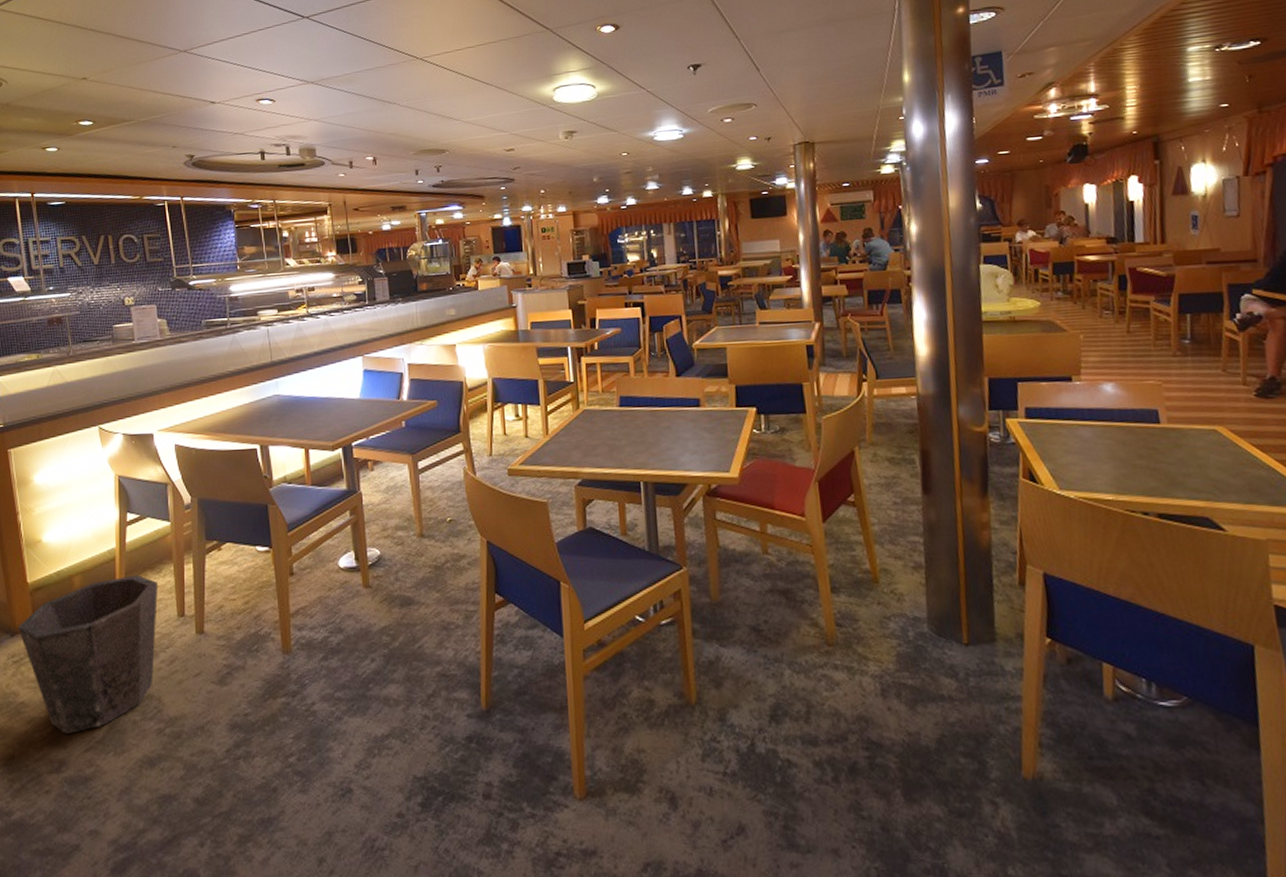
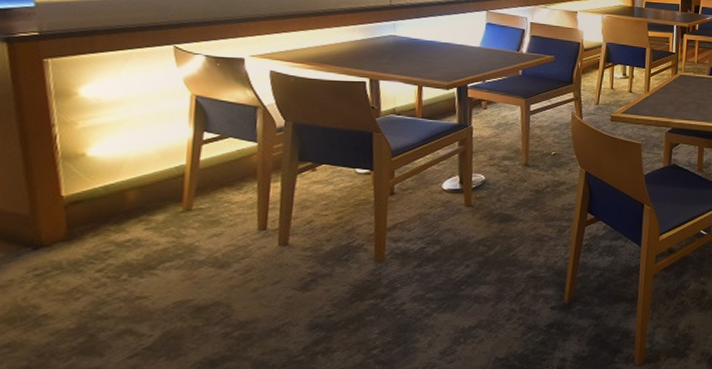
waste bin: present [17,575,158,735] -> none [43,191,237,344]

